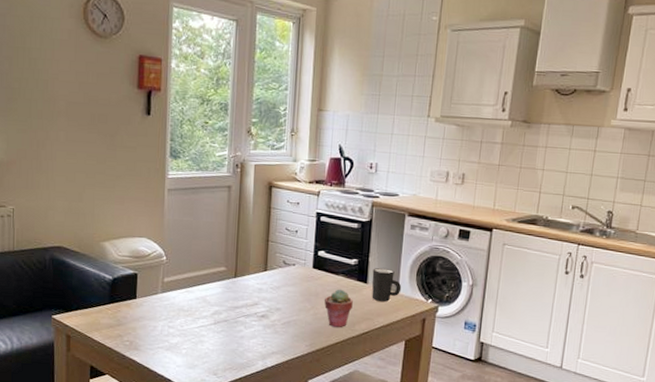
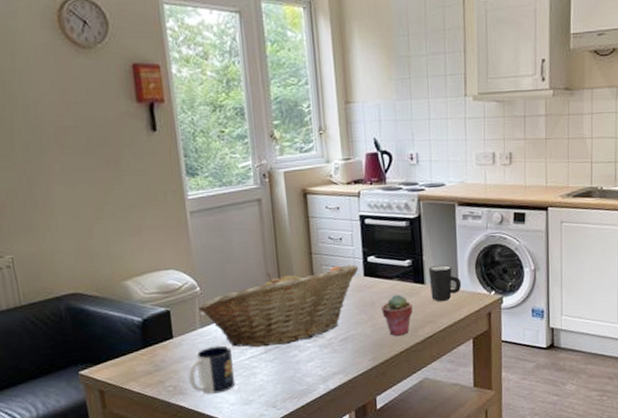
mug: none [144,311,185,354] -> present [188,345,236,394]
fruit basket: none [162,253,309,319] -> present [198,264,359,348]

